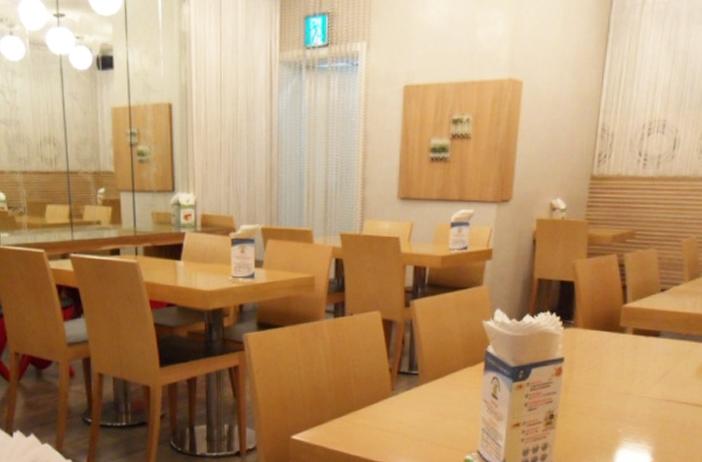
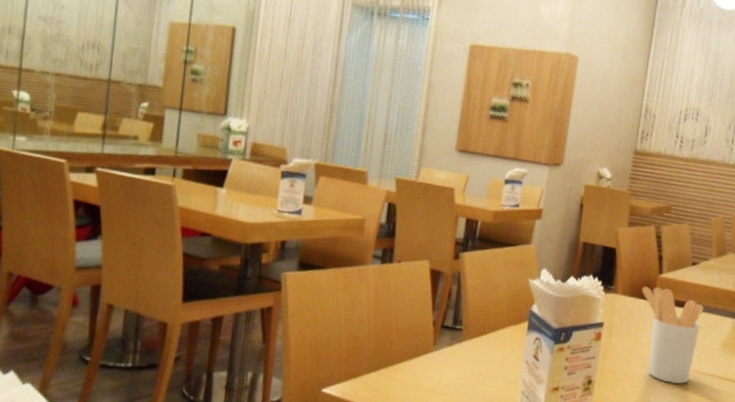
utensil holder: none [604,318,675,413] -> present [642,286,704,384]

